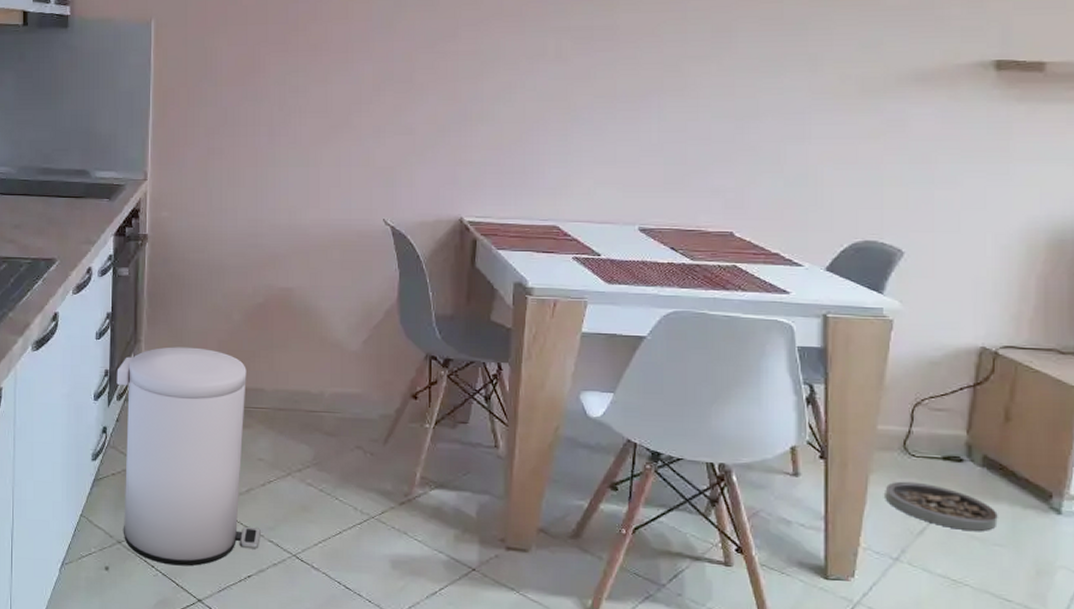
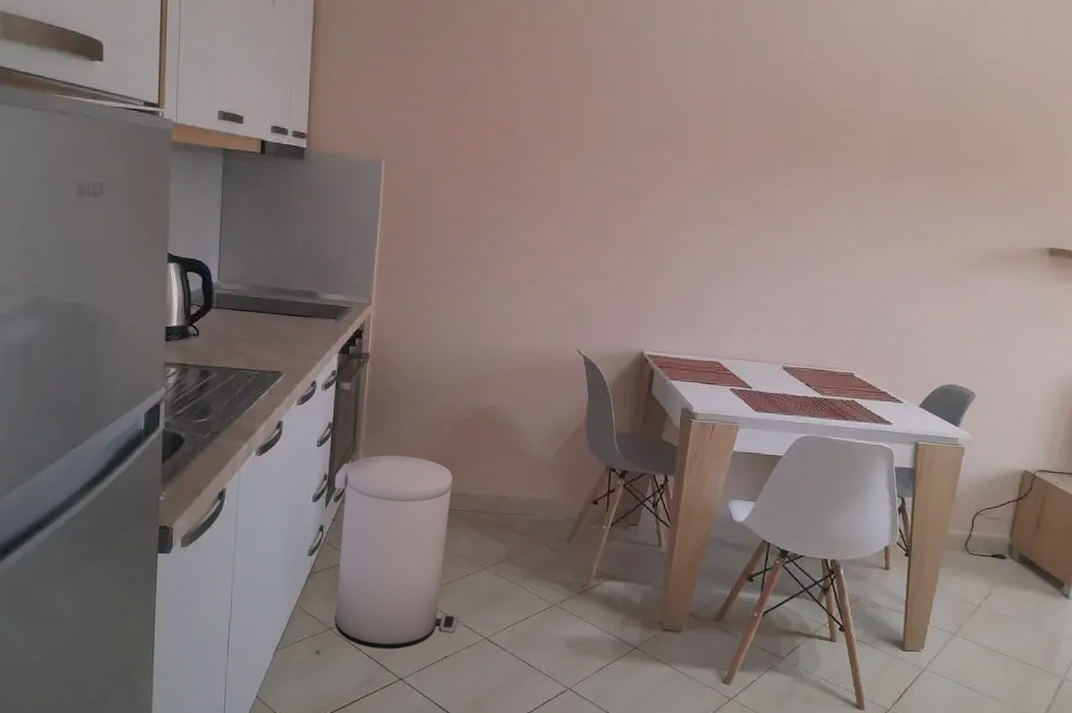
pet bowl: present [885,481,998,531] -> none [949,574,1026,612]

